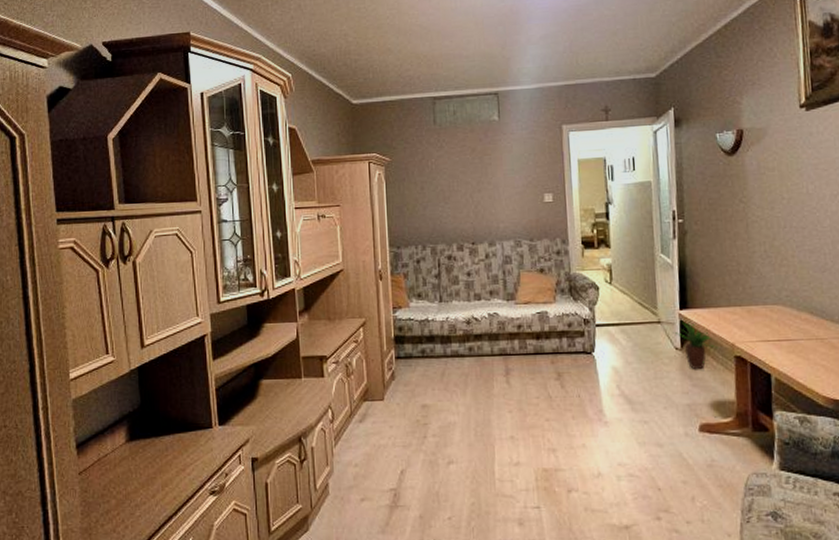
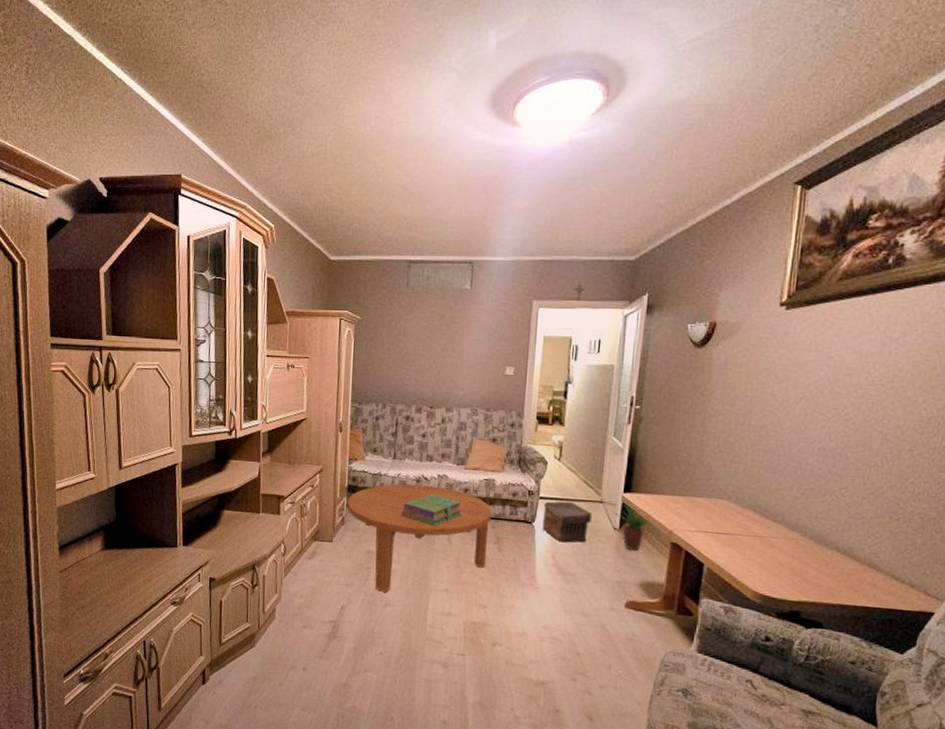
coffee table: none [396,325,549,449] -> present [347,483,492,592]
stack of books: none [454,335,518,370] -> present [401,494,462,527]
pouch: none [602,325,652,370] -> present [542,501,592,543]

